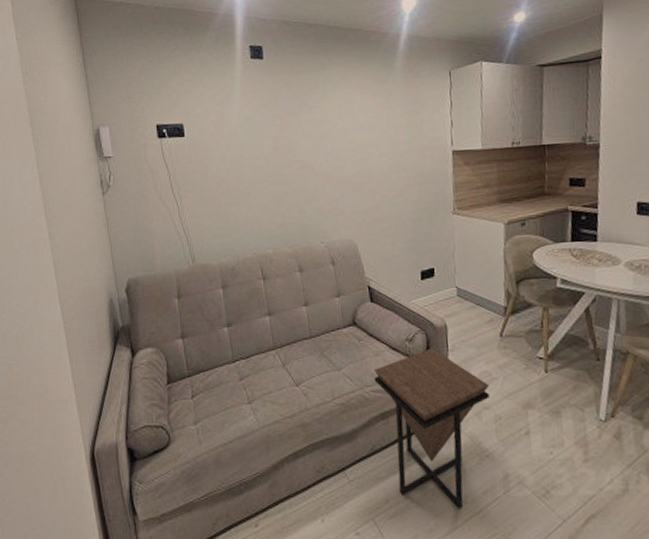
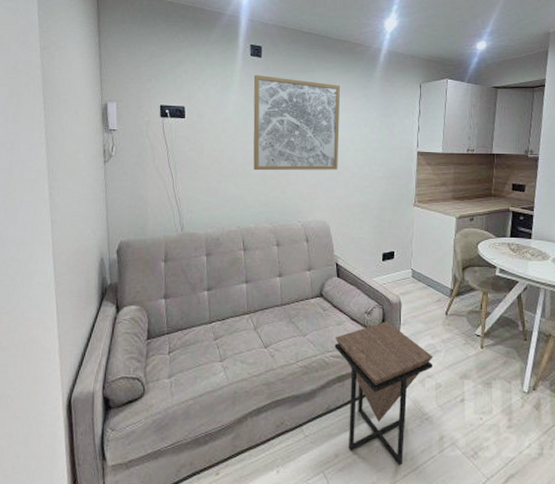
wall art: none [257,79,361,189] -> present [253,74,341,171]

